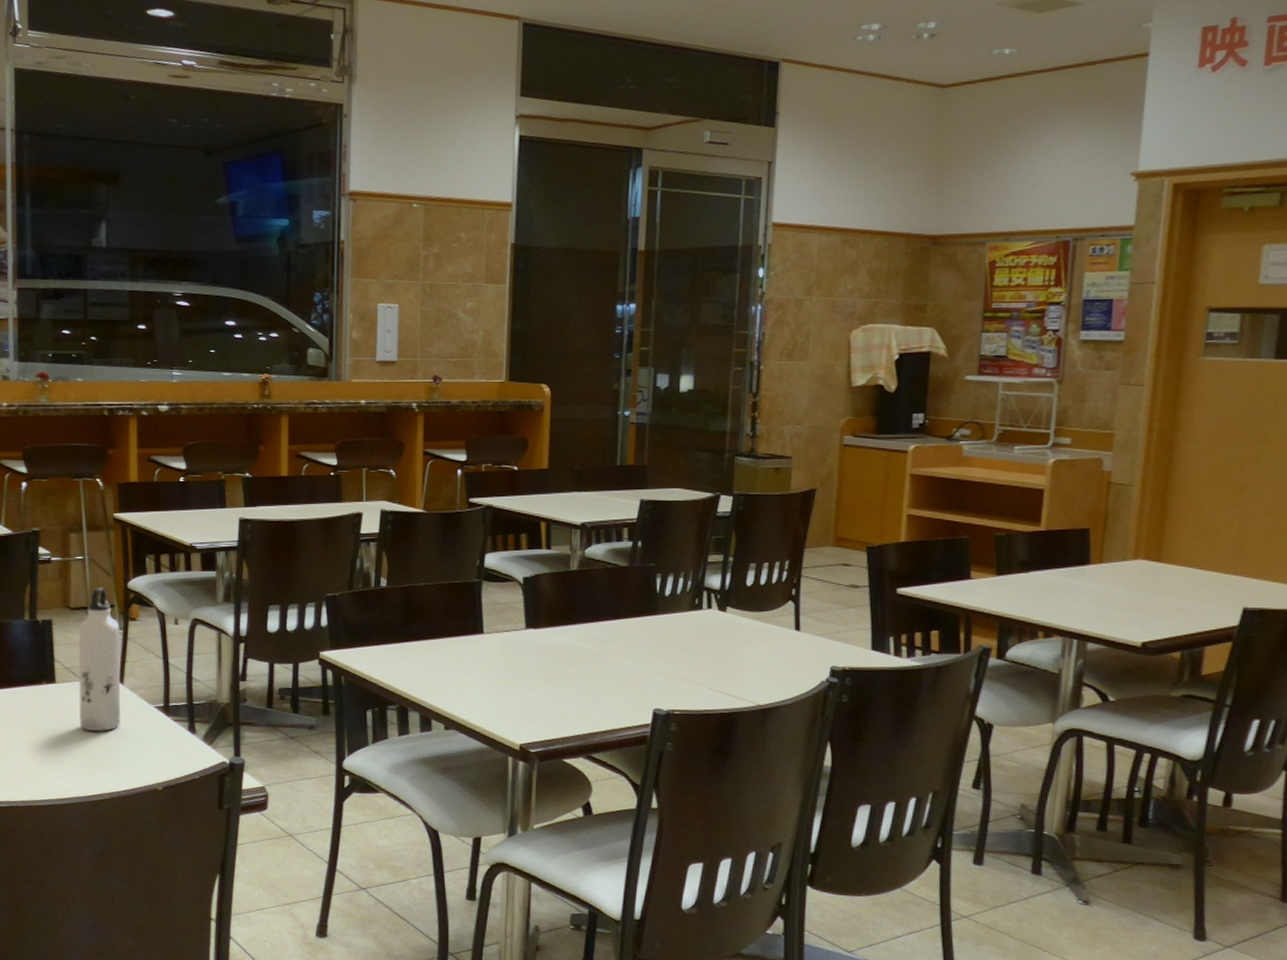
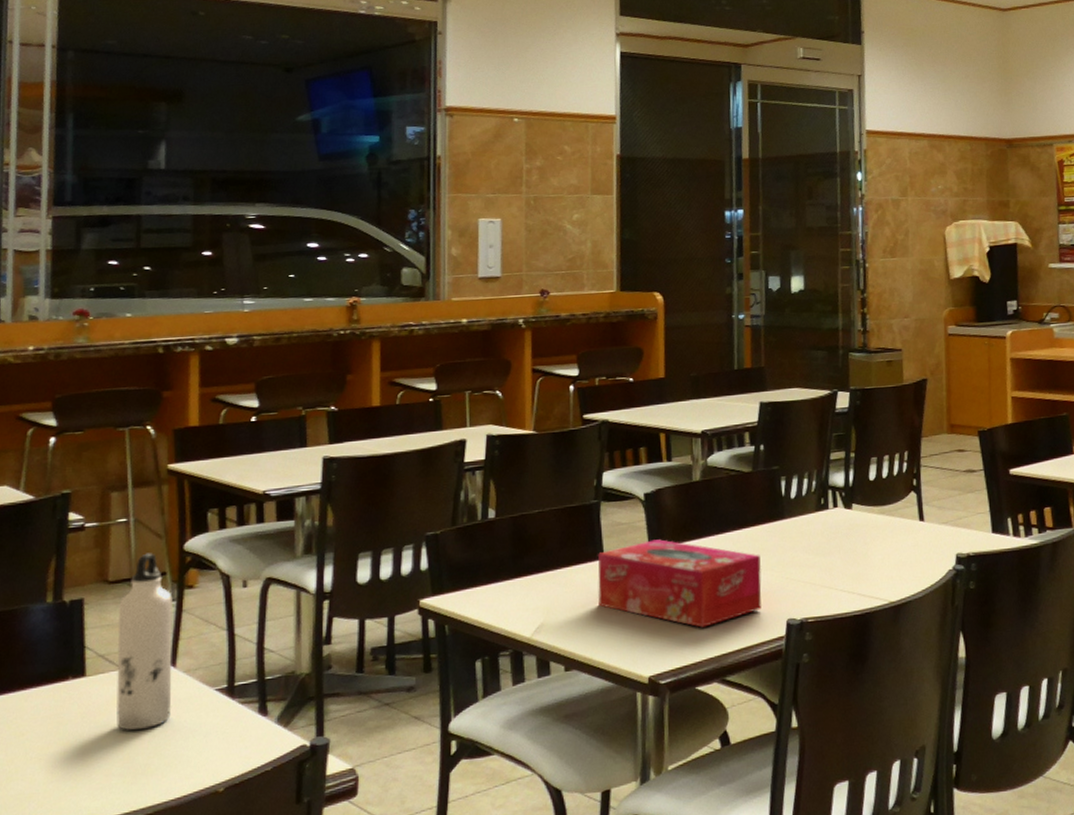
tissue box: none [477,621,632,707] -> present [598,539,762,628]

